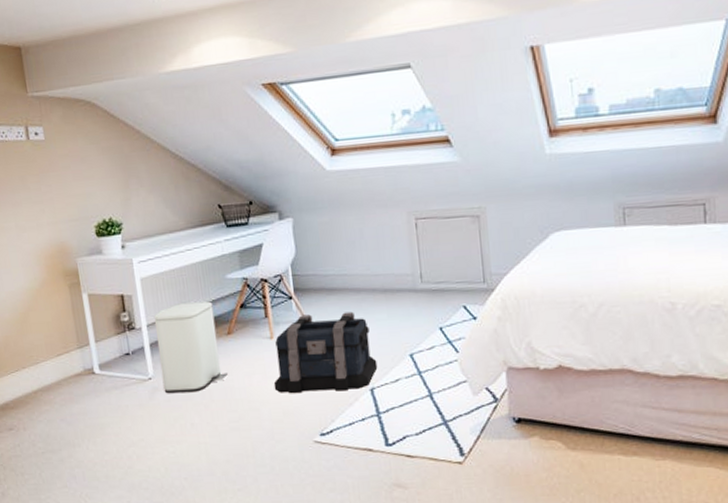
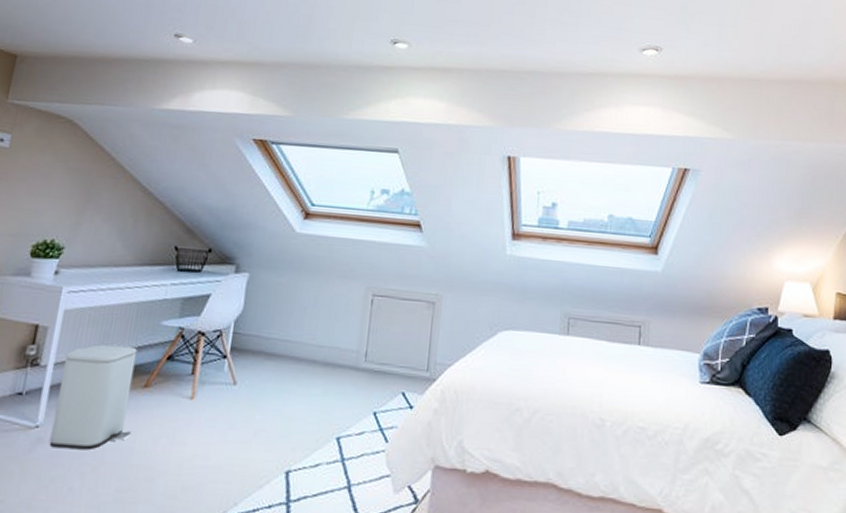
storage crate: present [273,311,378,394] -> none [179,377,301,471]

